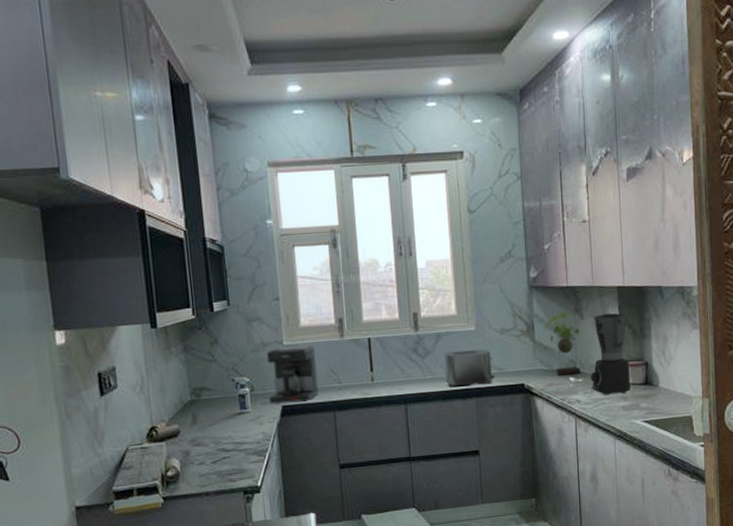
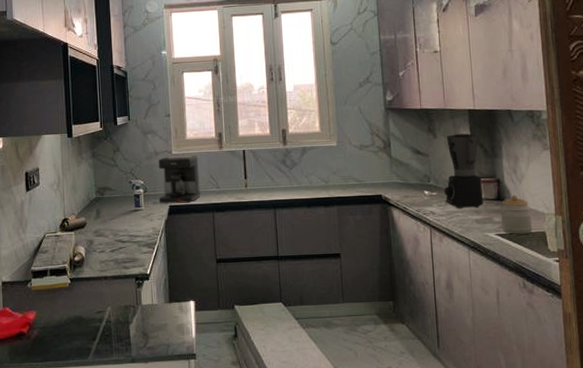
toaster: present [443,349,494,387] -> none [308,162,354,196]
plant: present [545,310,582,376] -> none [400,130,435,189]
jar: none [647,379,680,420] -> present [500,195,533,234]

